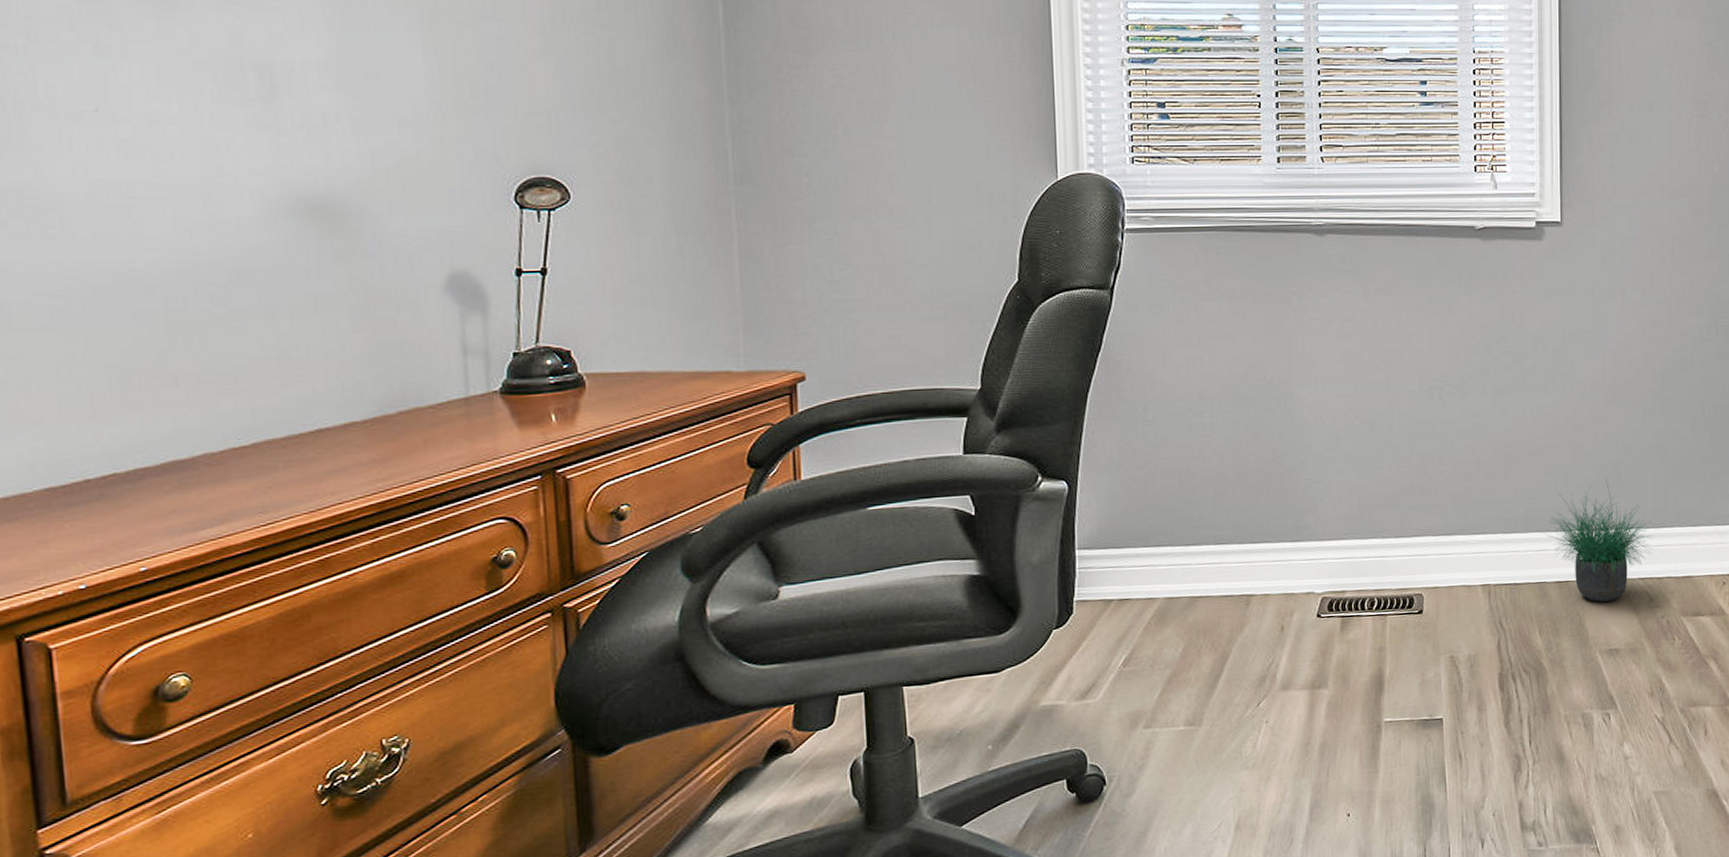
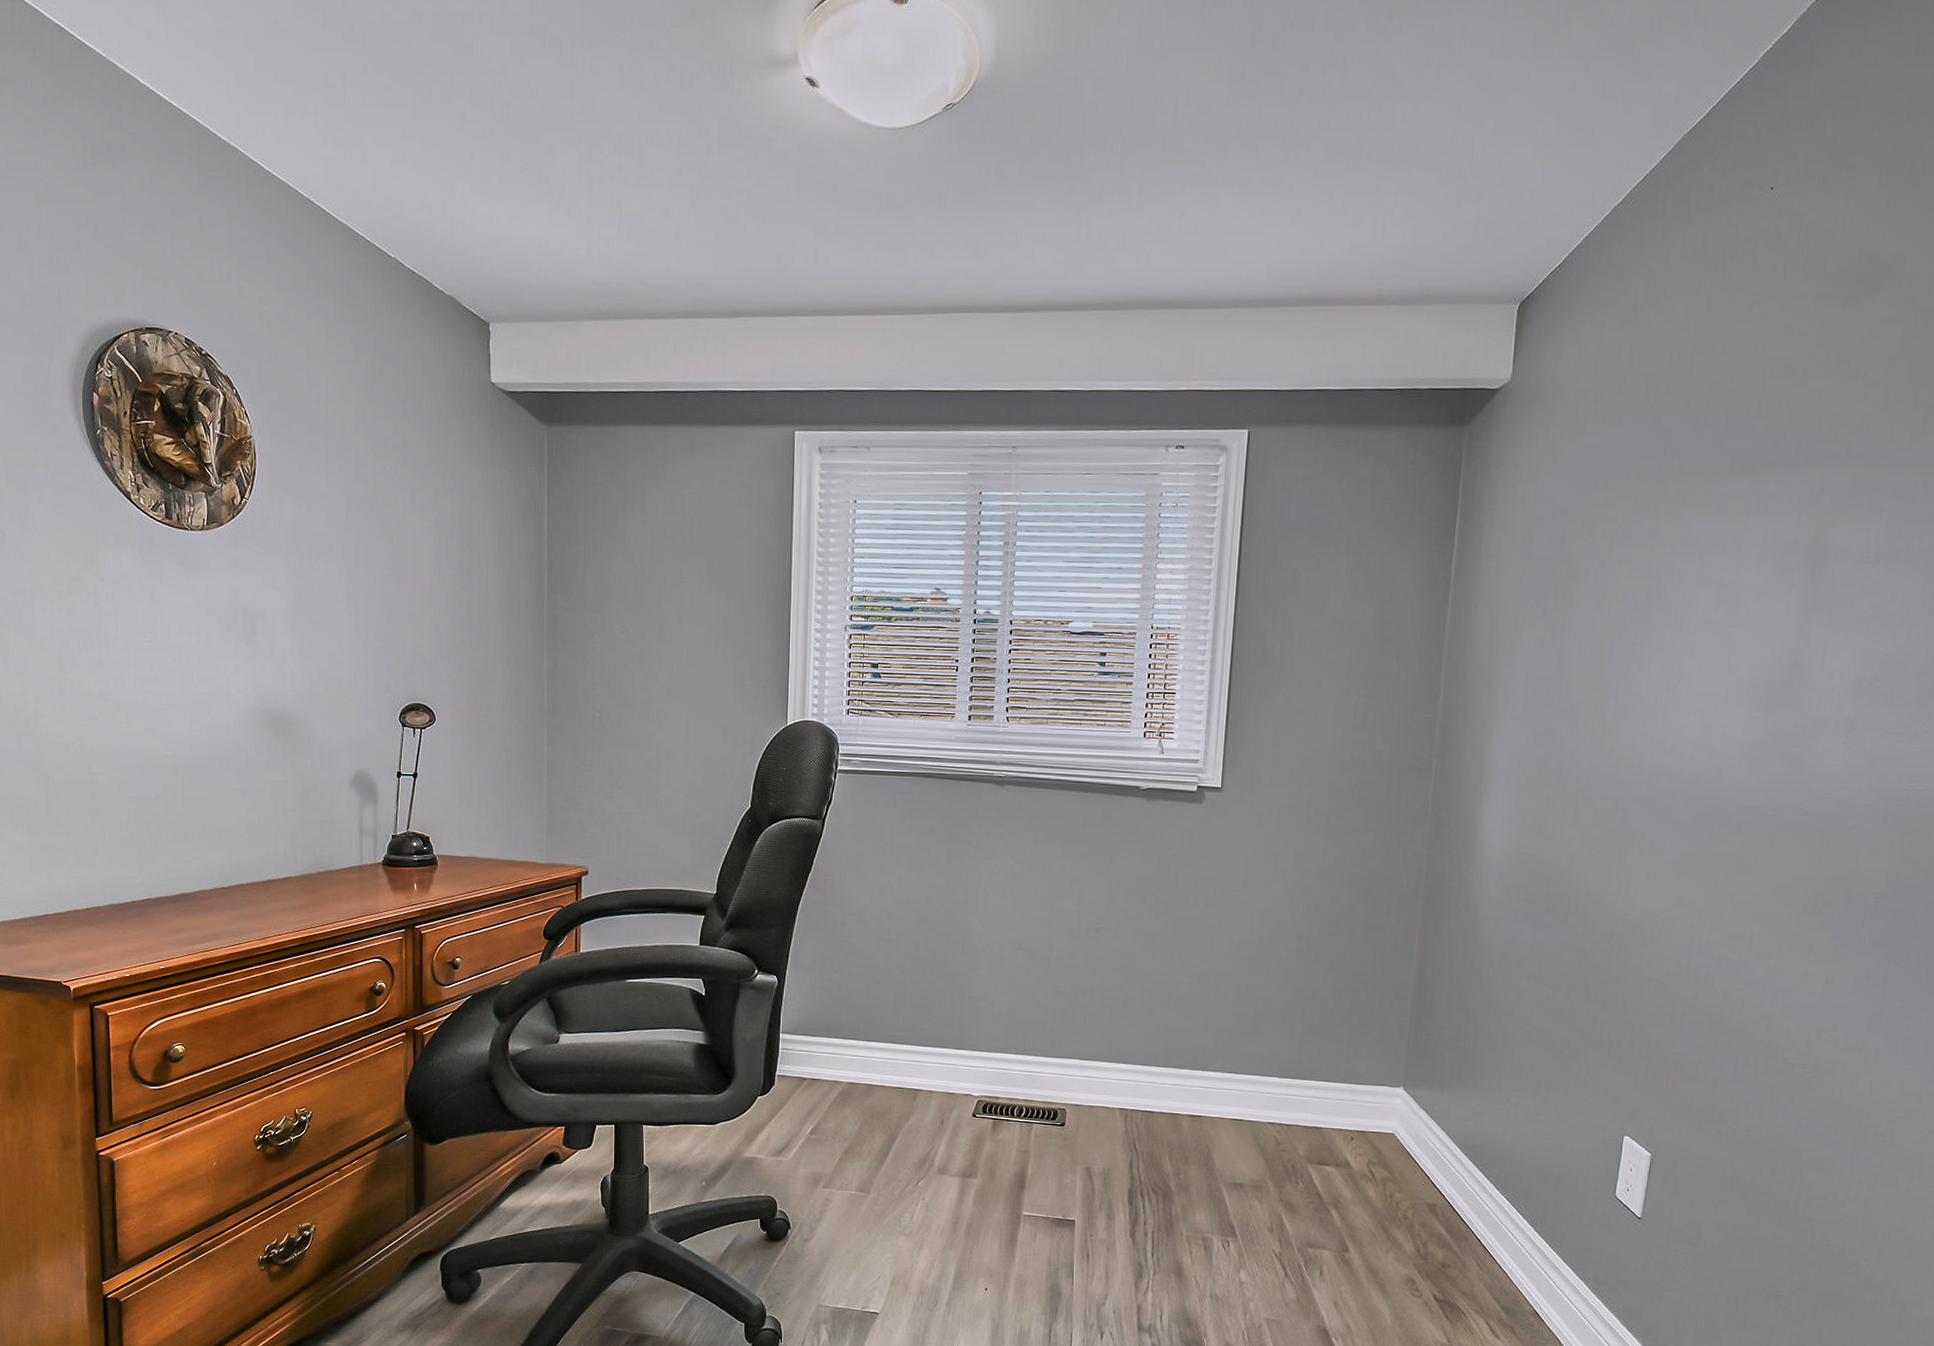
potted plant: present [1546,479,1656,603] -> none [1183,1028,1289,1140]

